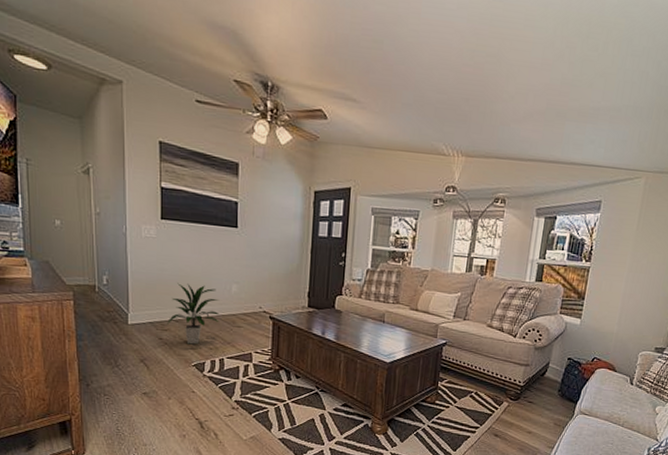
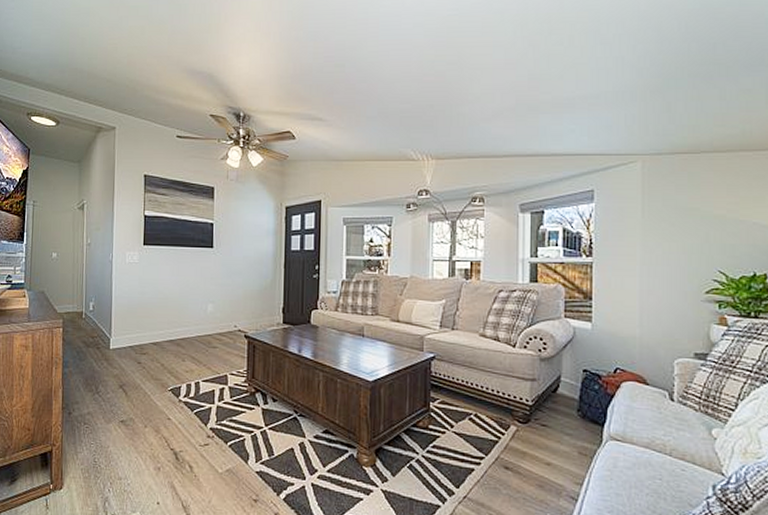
indoor plant: present [166,283,220,345] -> none [145,305,196,368]

